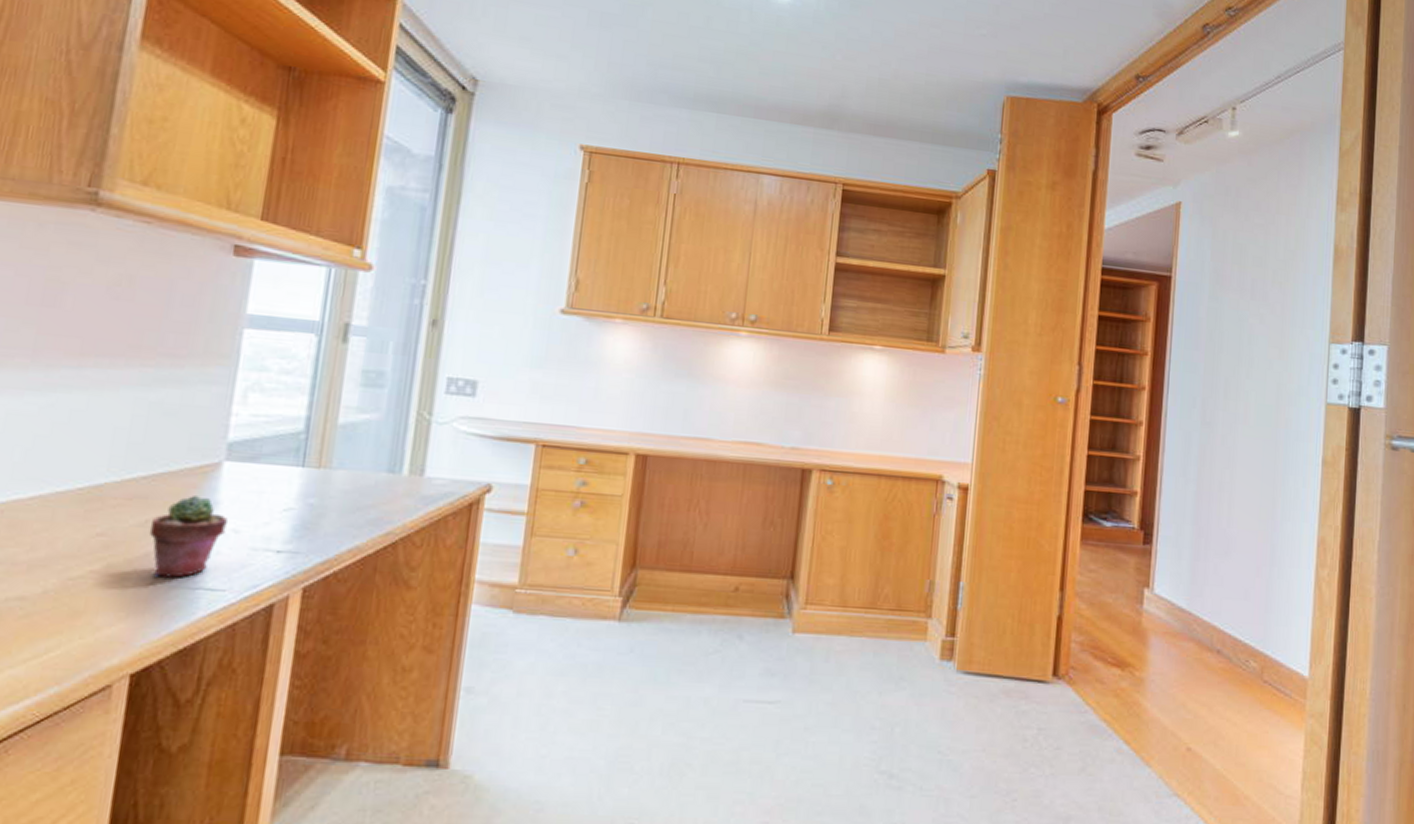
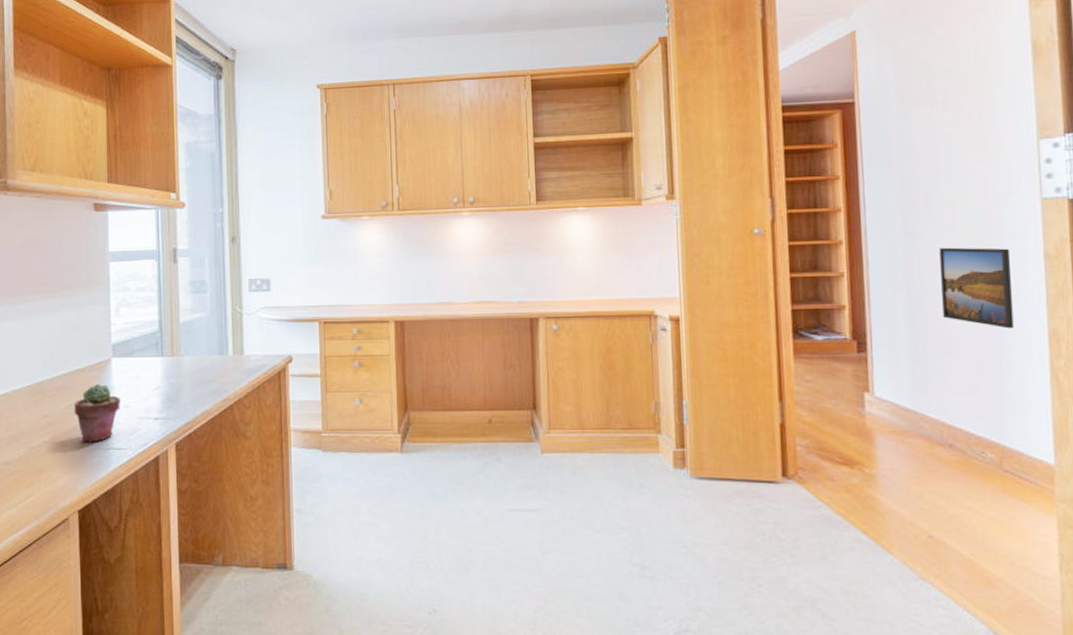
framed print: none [1227,441,1294,533] -> present [939,247,1014,329]

